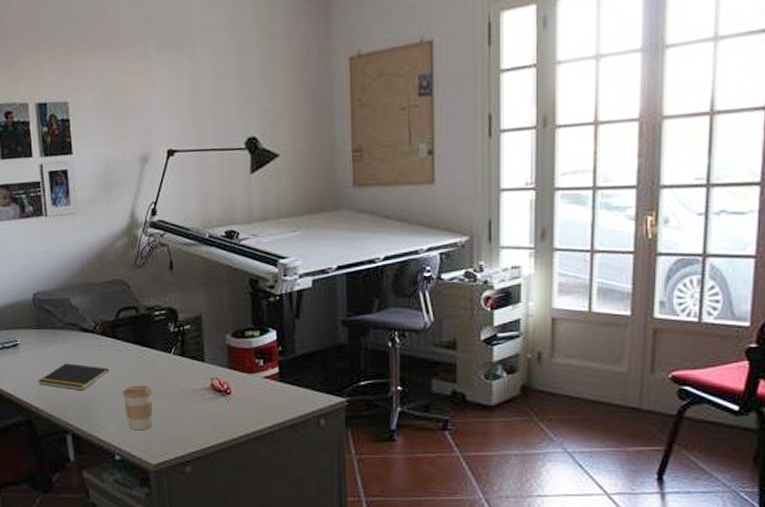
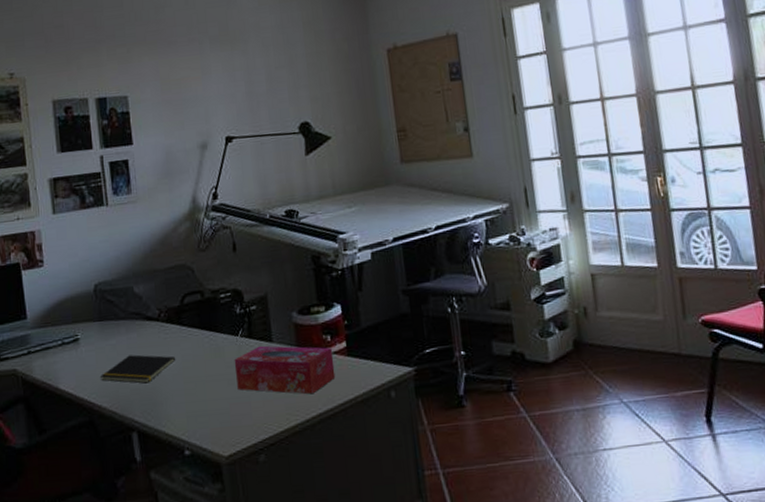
coffee cup: present [122,385,153,431] -> none [190,371,223,421]
tissue box: none [165,364,266,415] -> present [234,345,336,395]

